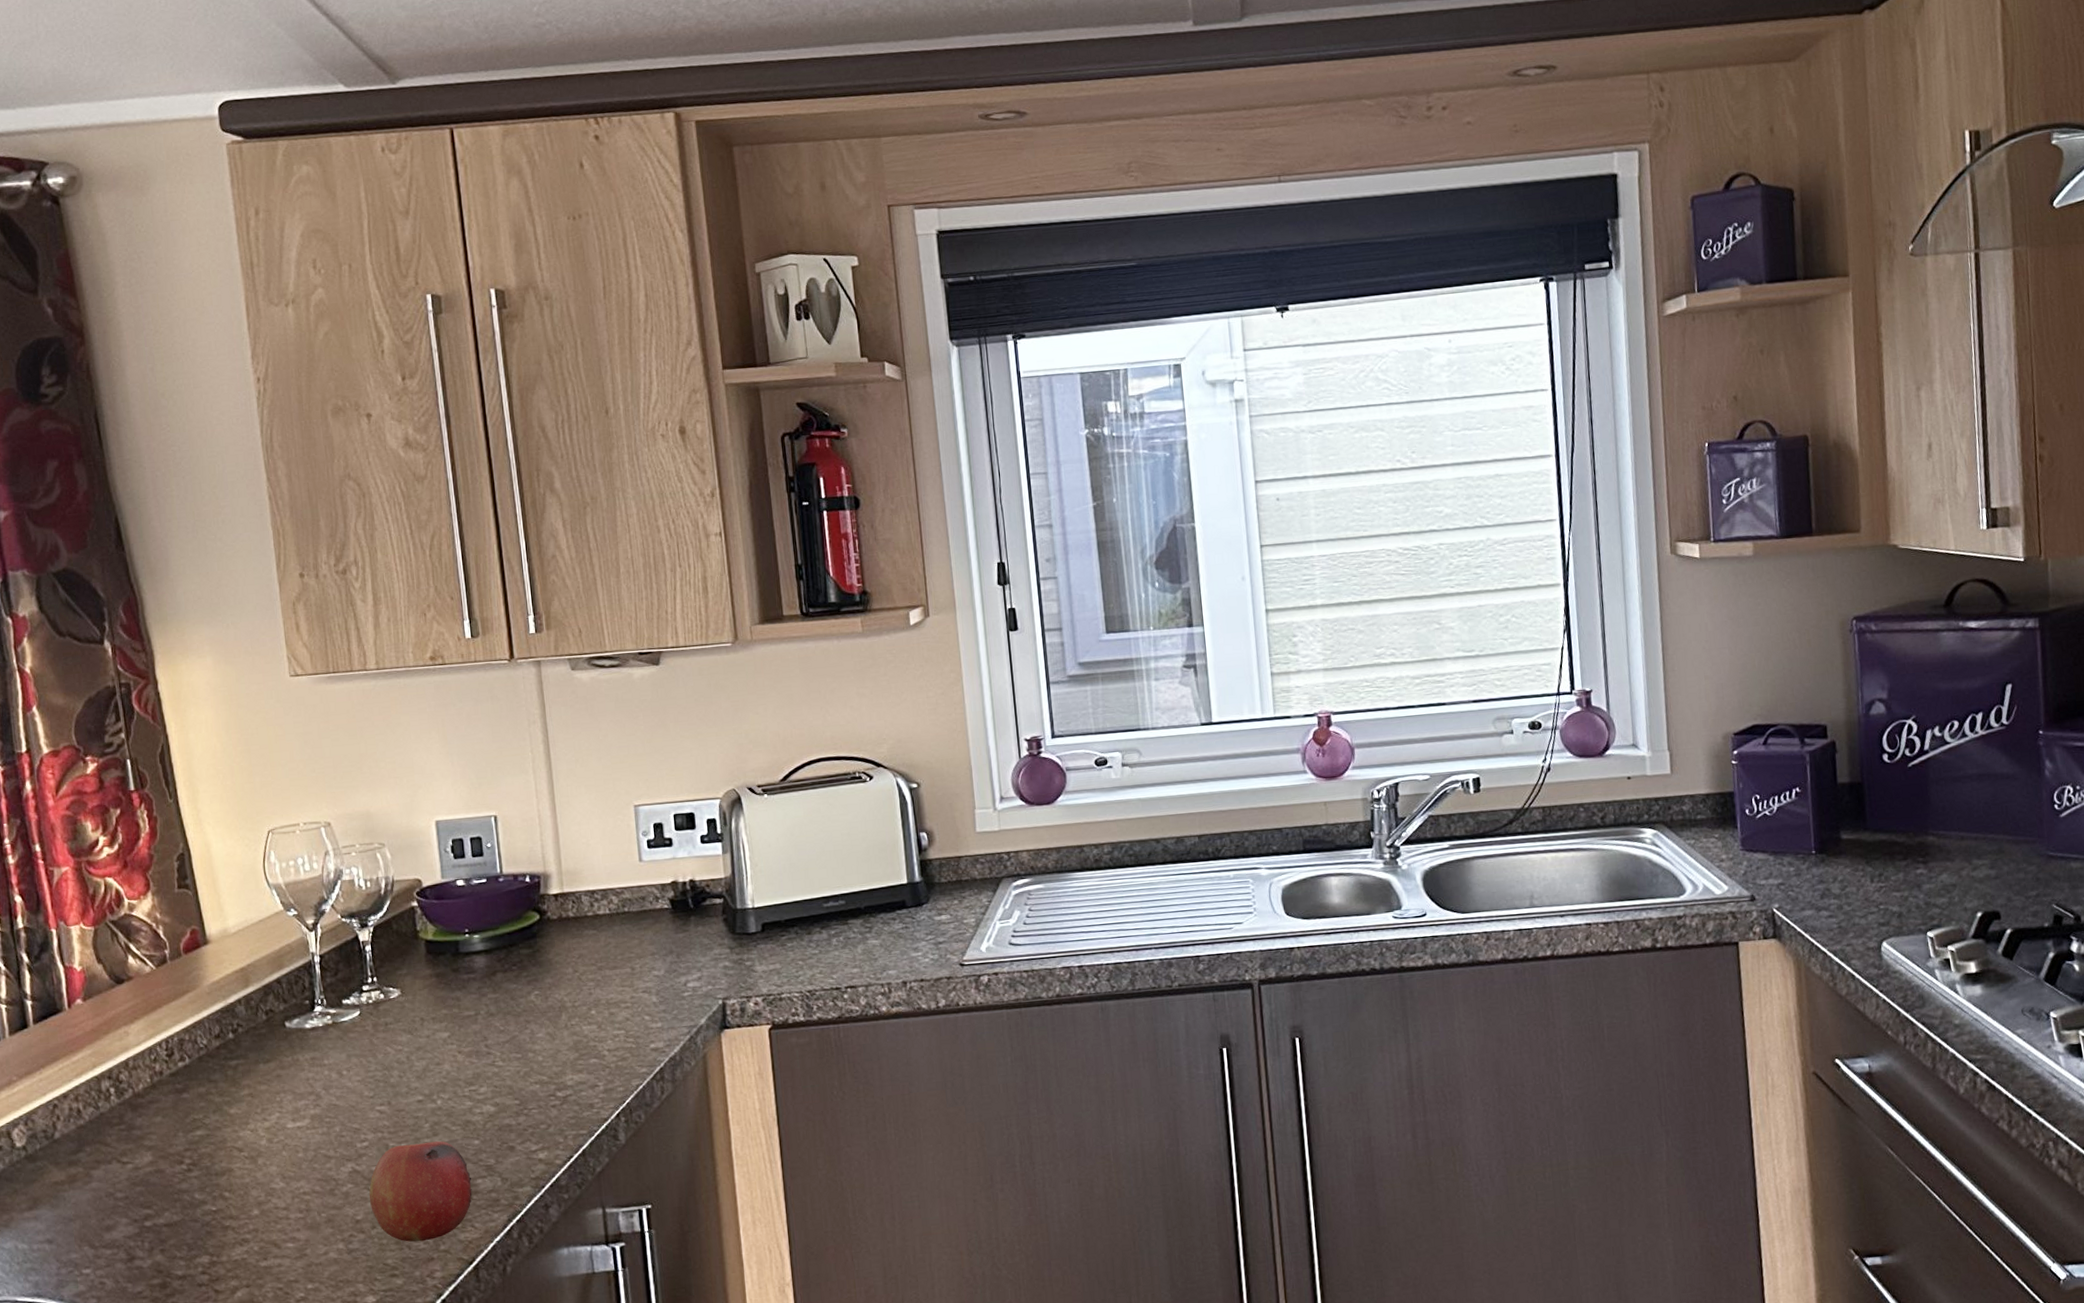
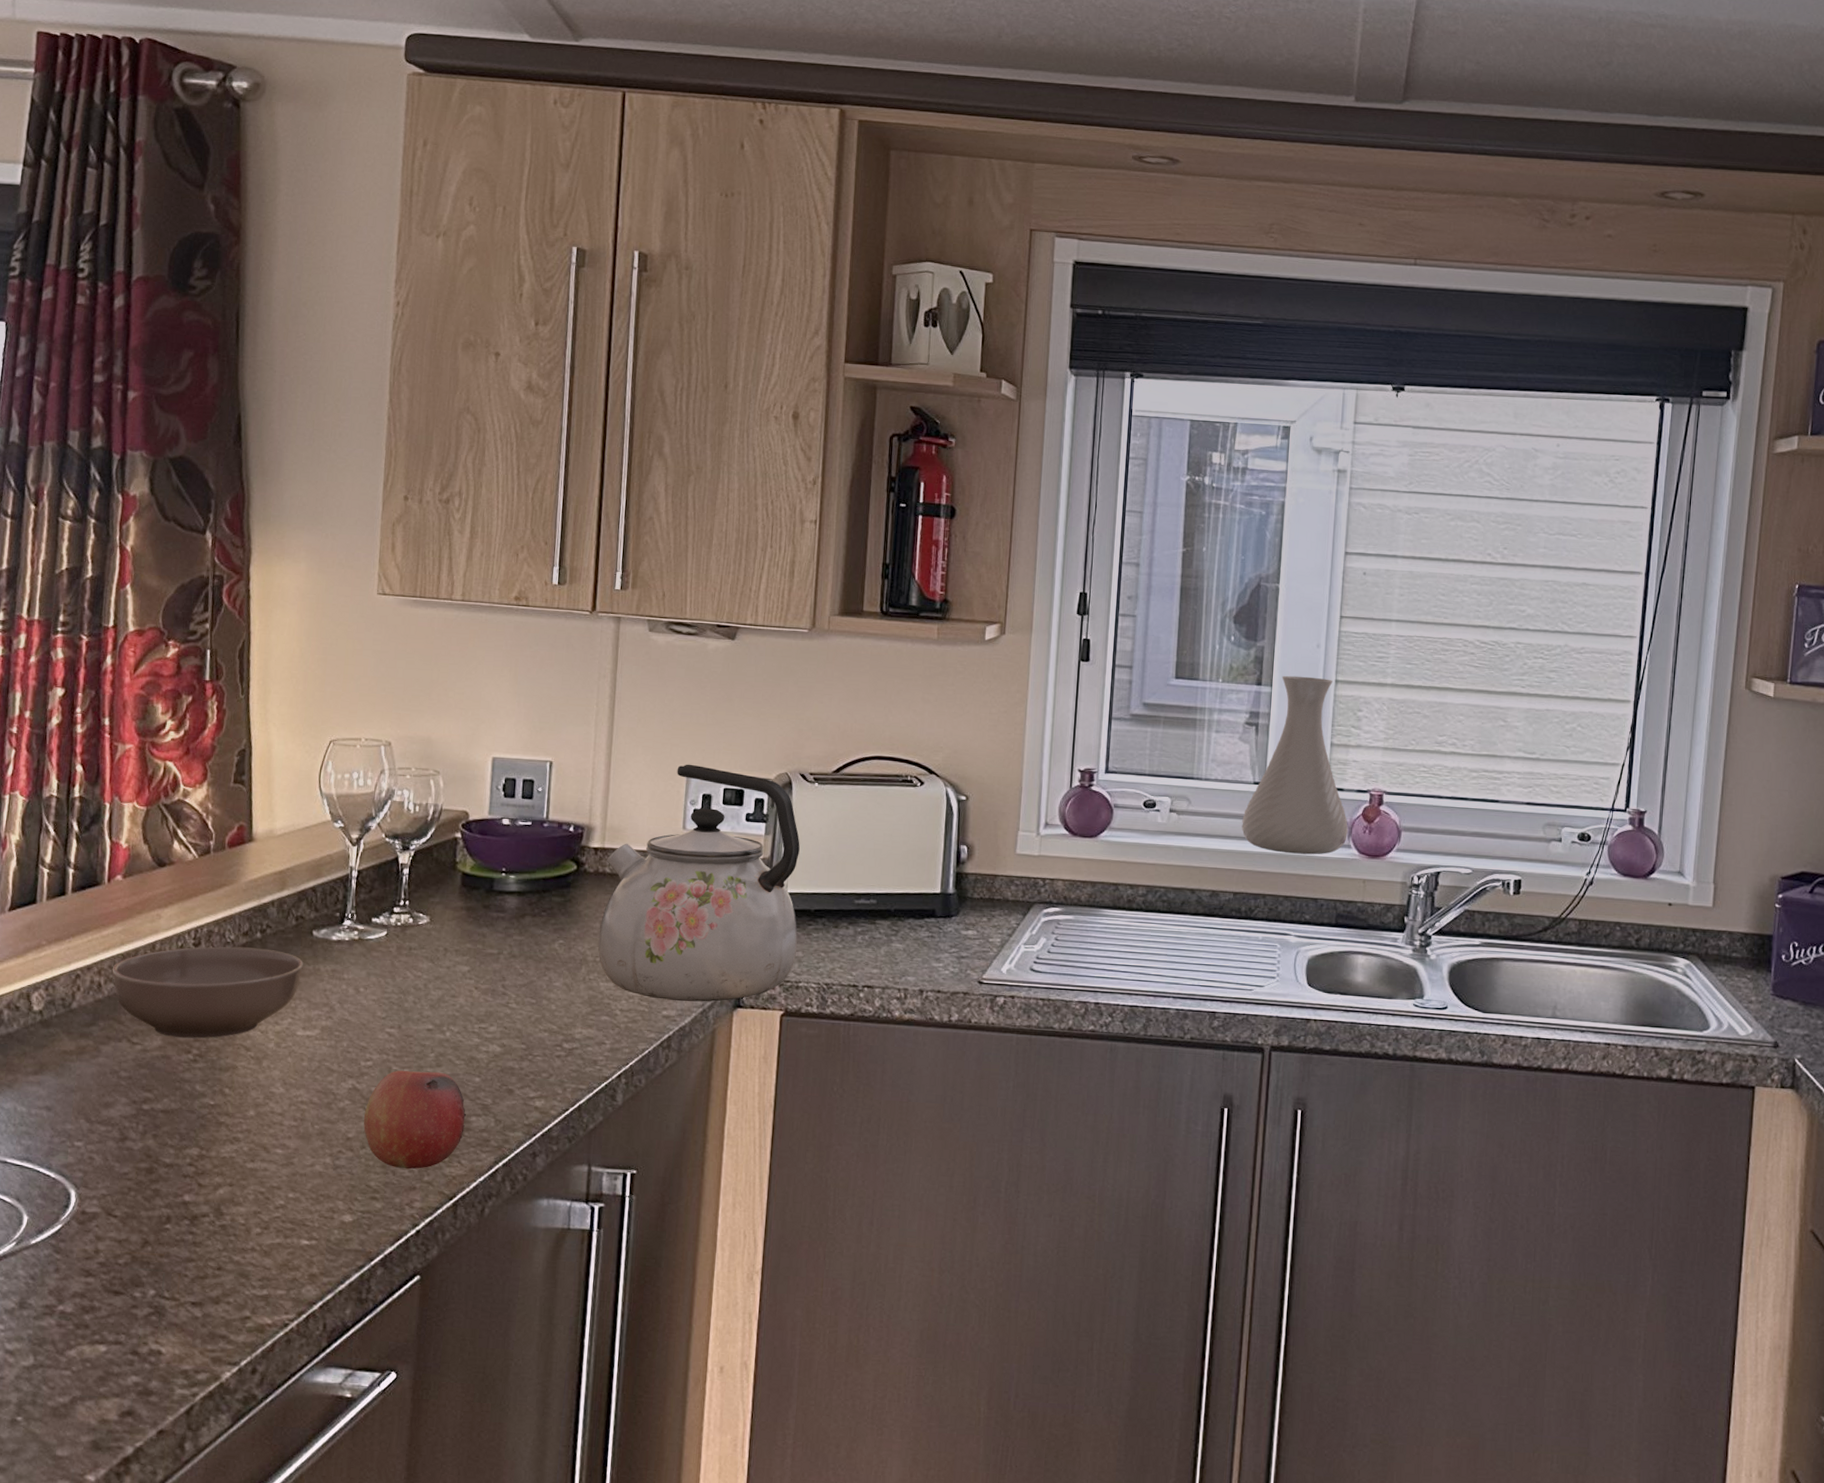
bowl: none [88,1048,282,1151] -> present [112,946,304,1039]
kettle: none [568,795,775,1033] -> present [598,764,800,1002]
vase: none [1195,609,1302,789] -> present [1241,675,1349,855]

